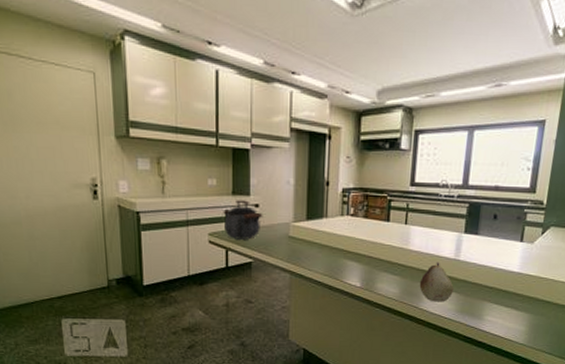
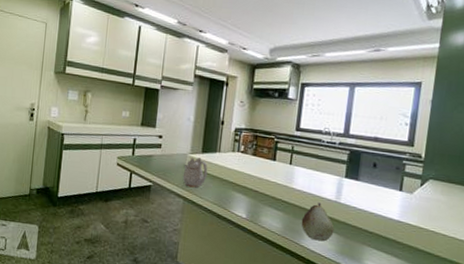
kettle: present [223,200,263,240] -> none [131,130,165,165]
teapot: none [287,226,315,260] -> present [182,157,208,188]

